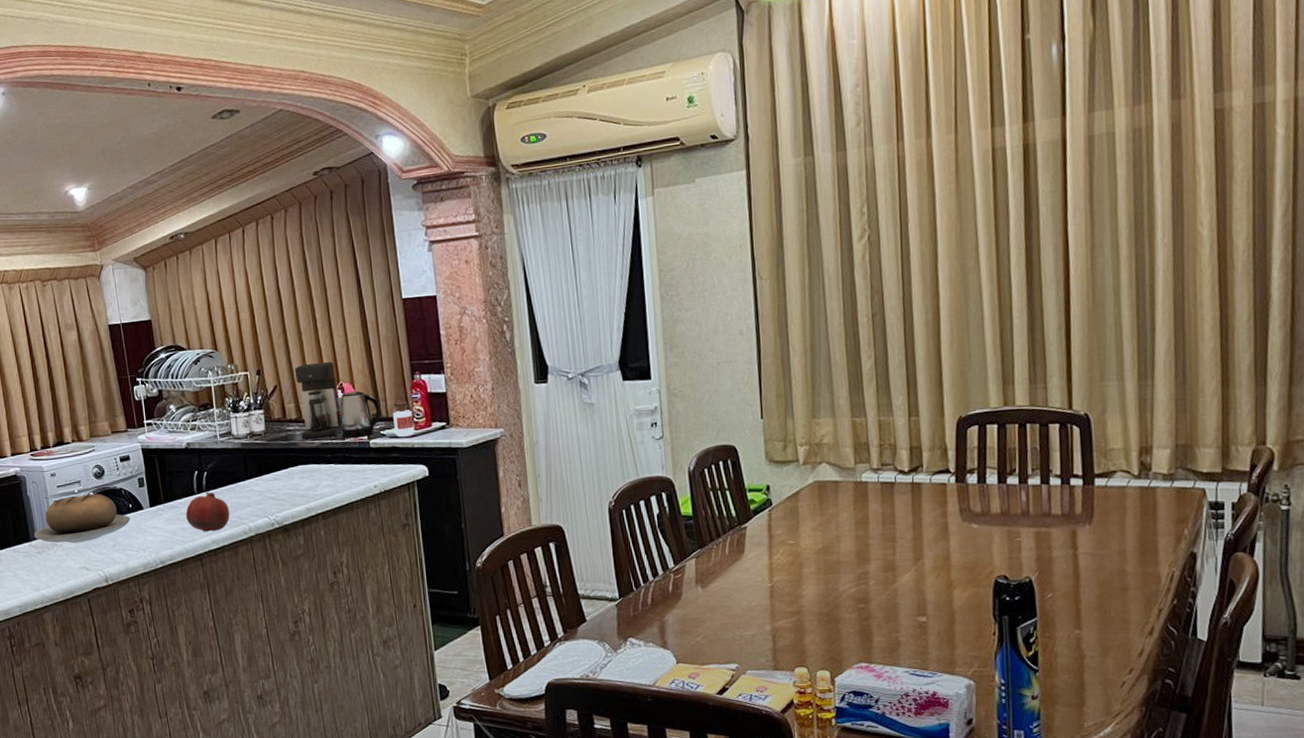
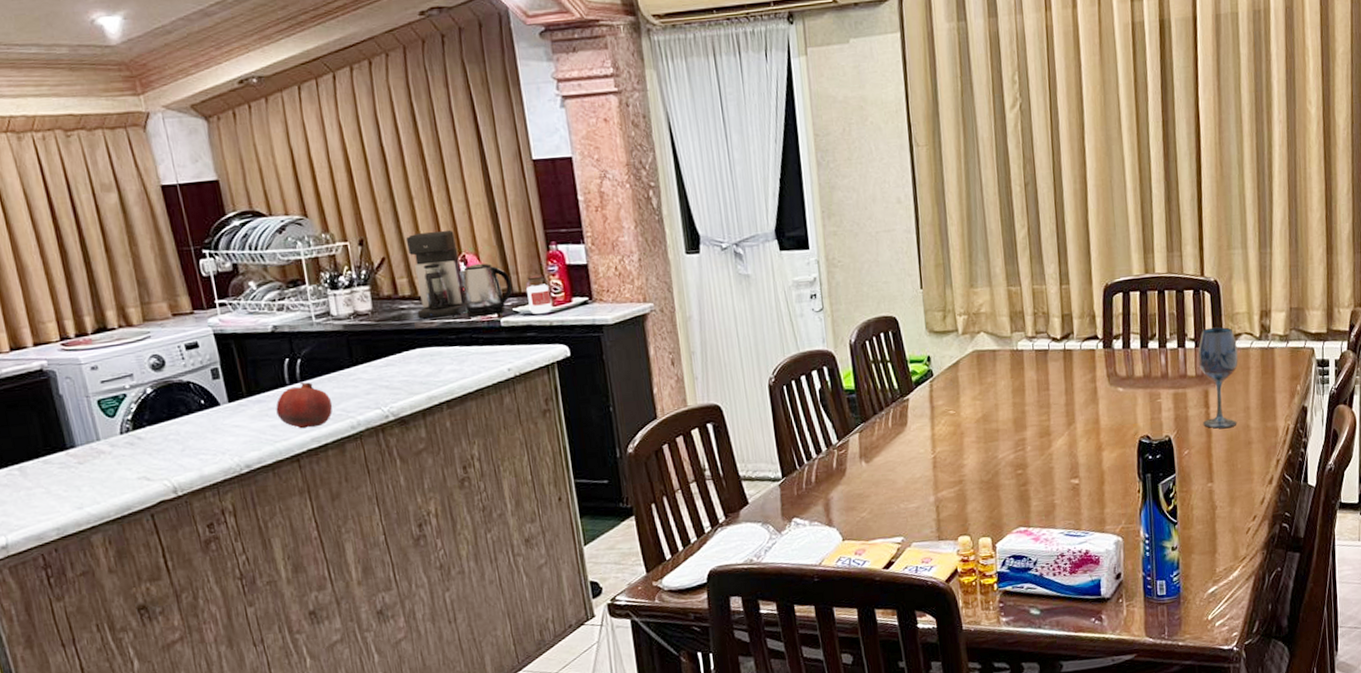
bread: present [34,493,131,543] -> none [72,388,204,450]
wineglass: none [1064,463,1113,572] -> present [1198,327,1239,429]

